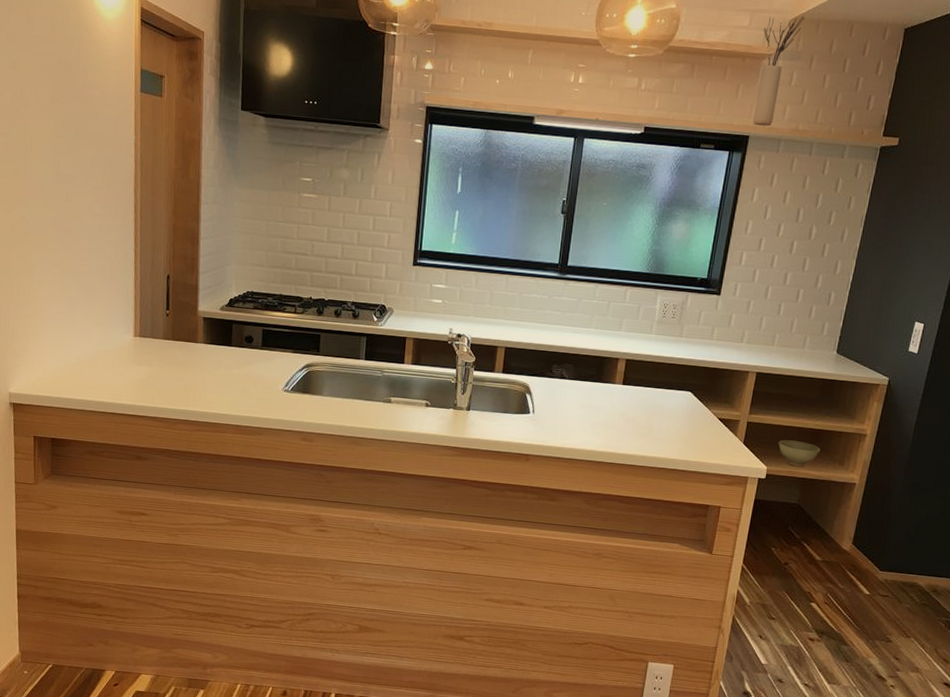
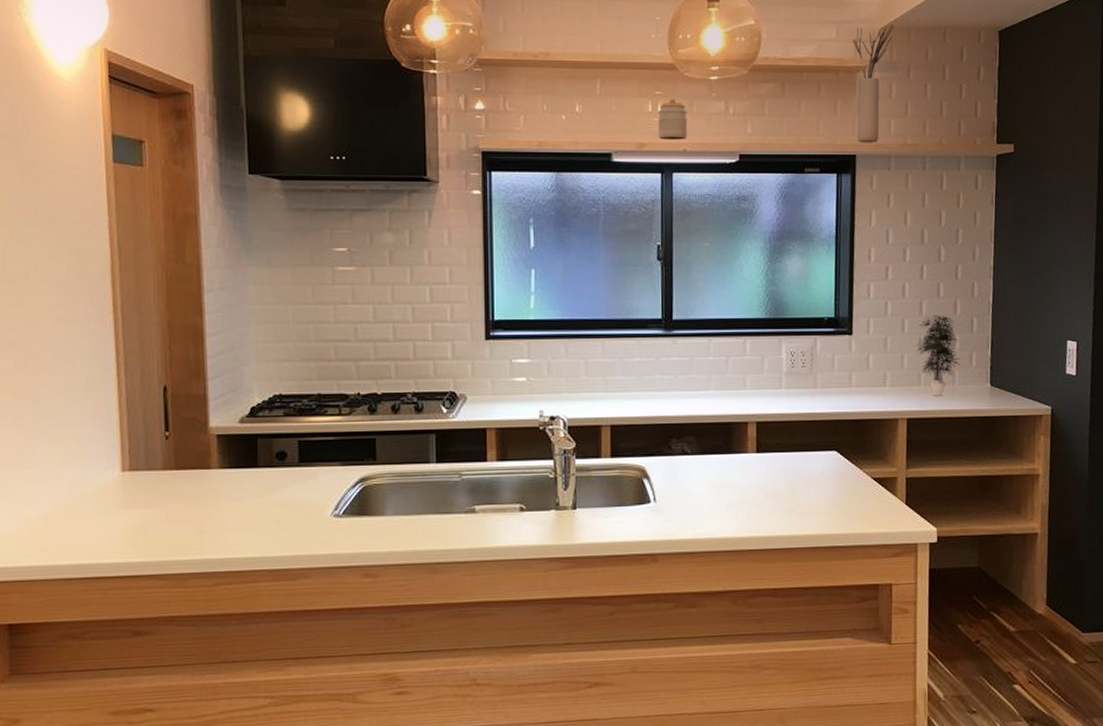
jar: none [576,72,604,110] -> present [657,99,688,140]
plant: none [775,286,815,356] -> present [916,315,960,396]
bowl: present [778,440,821,467] -> none [945,492,992,523]

